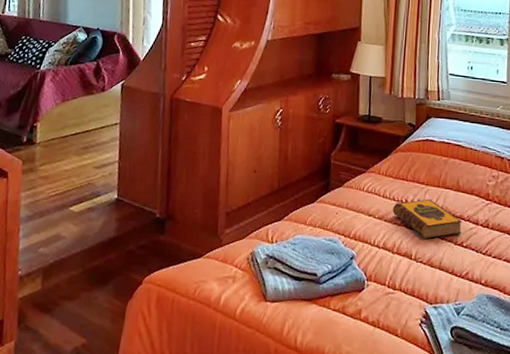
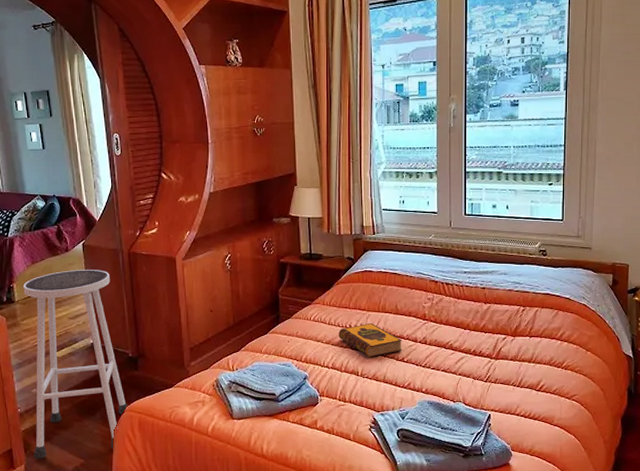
stool: none [27,112,148,335] -> present [23,270,129,459]

